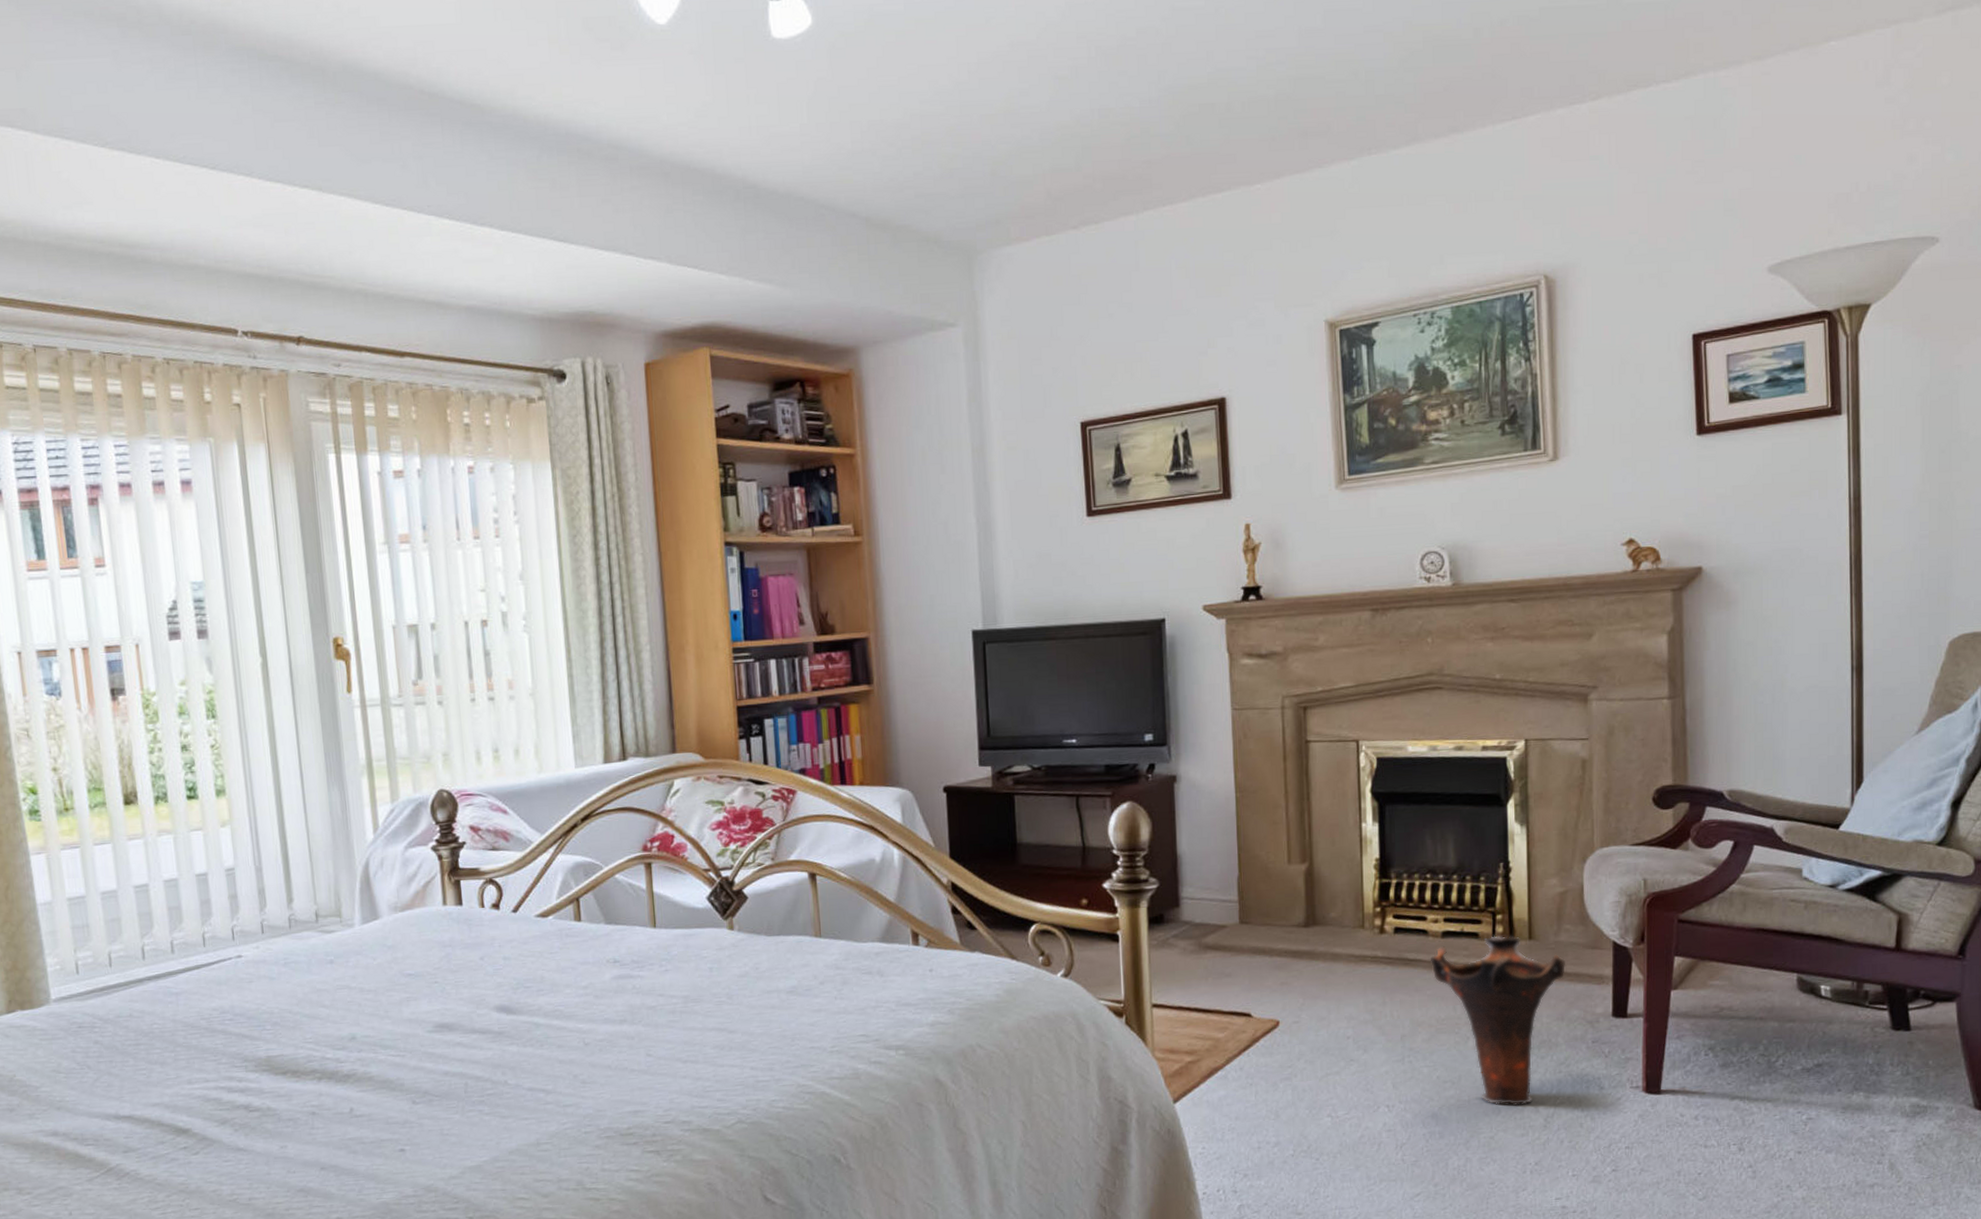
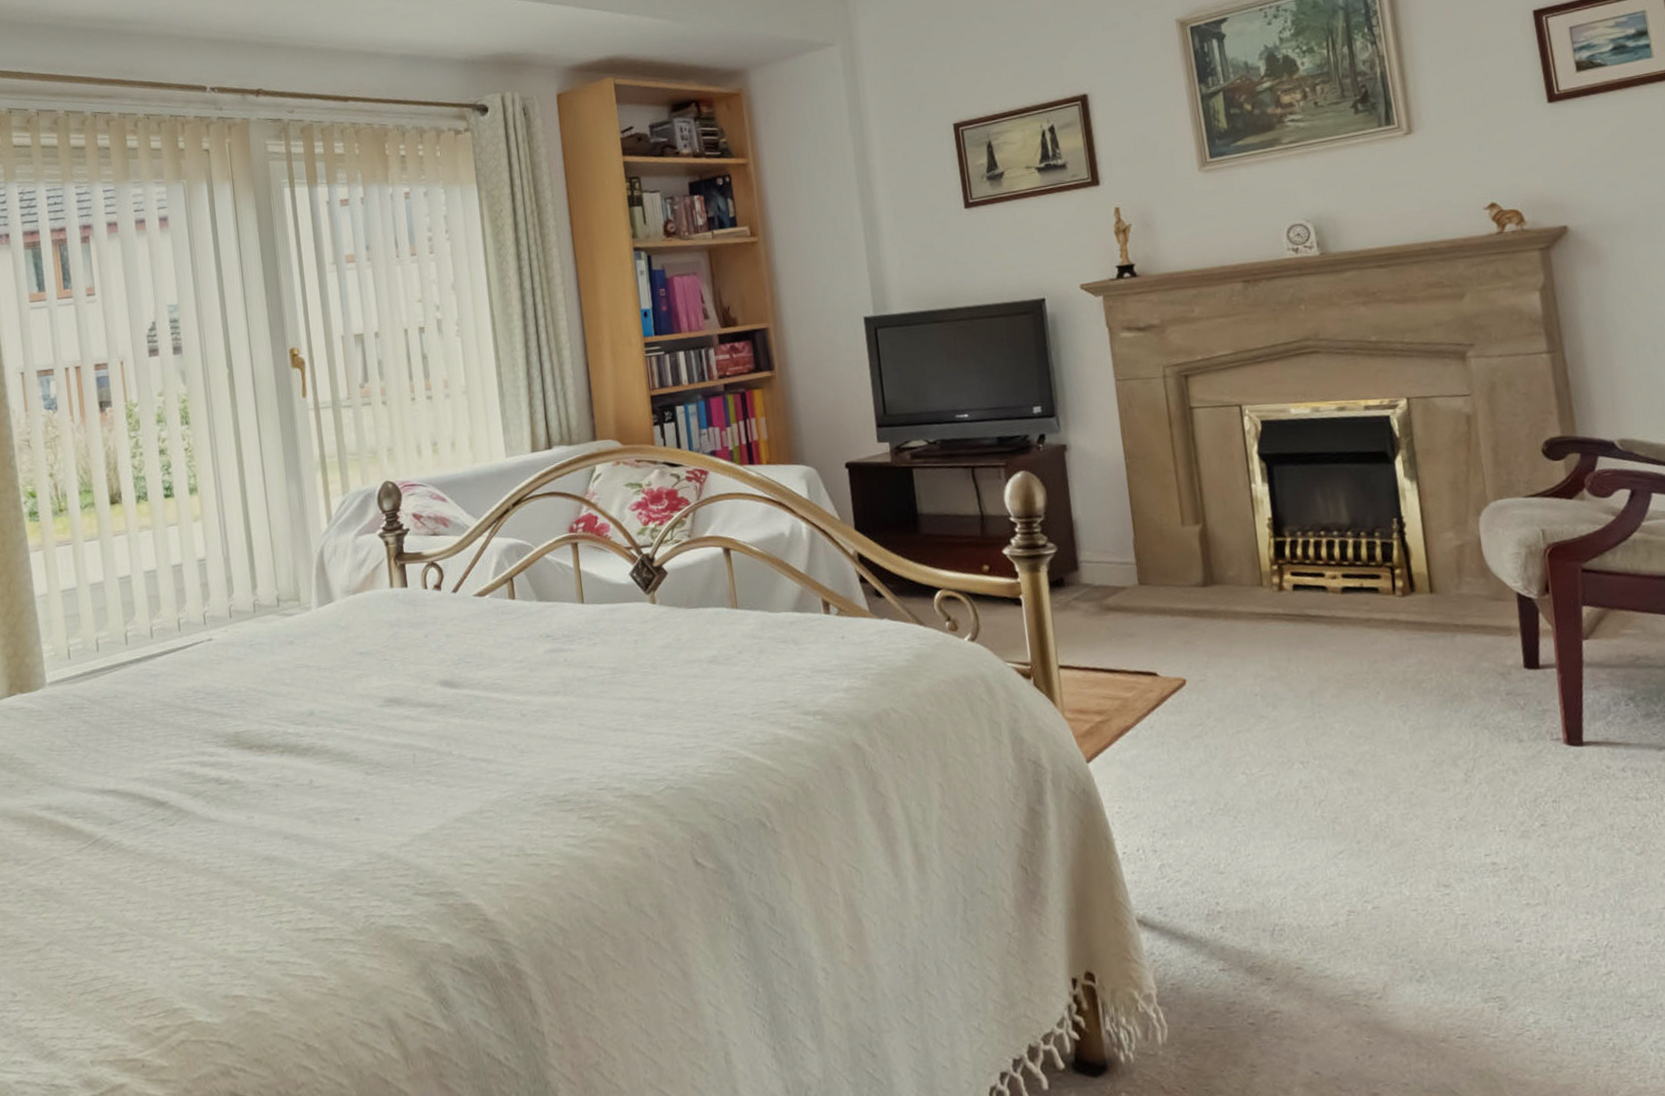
vase: present [1430,935,1566,1105] -> none [1331,589,1471,760]

